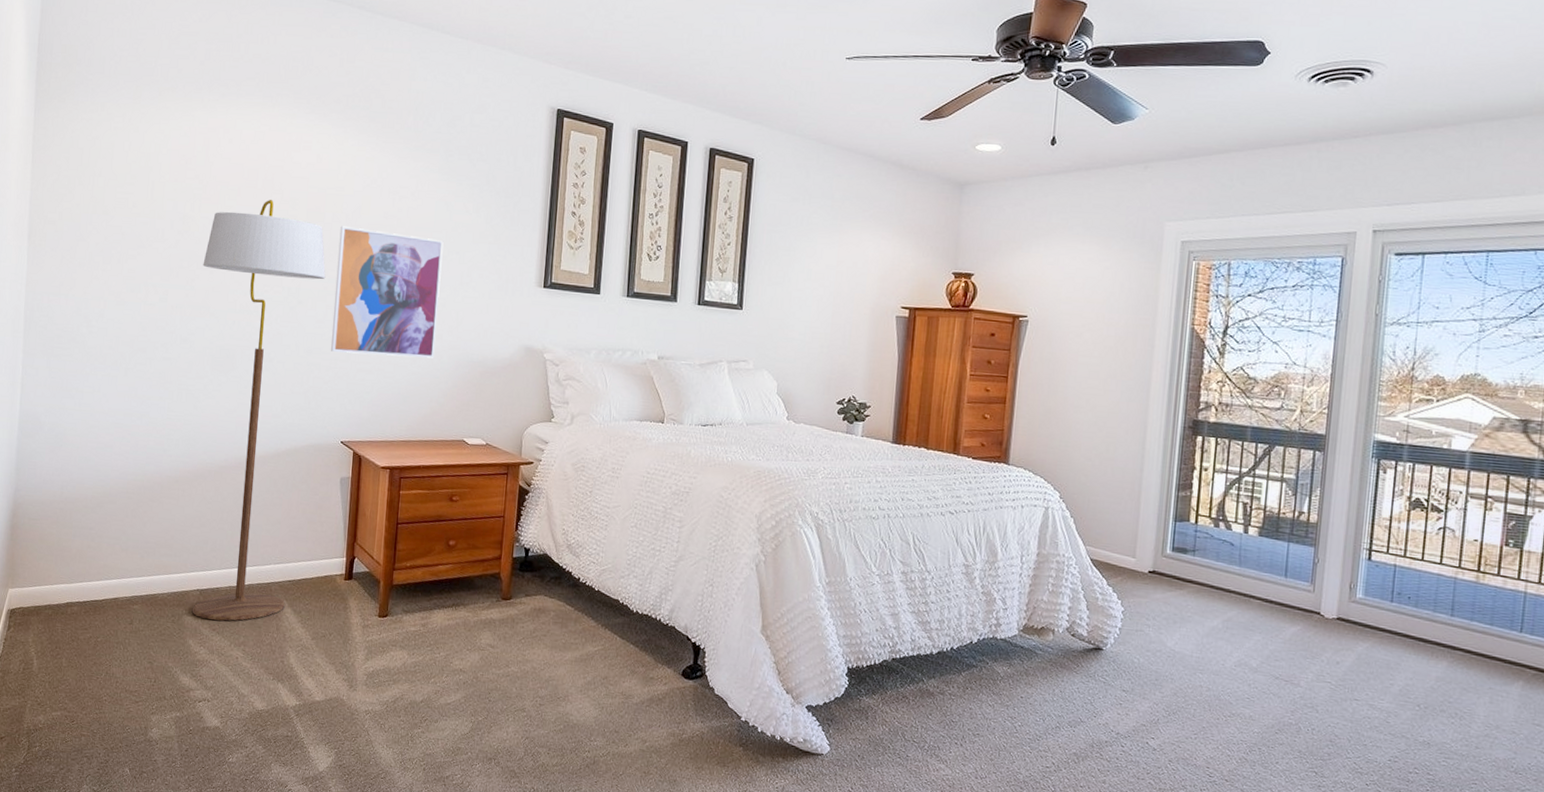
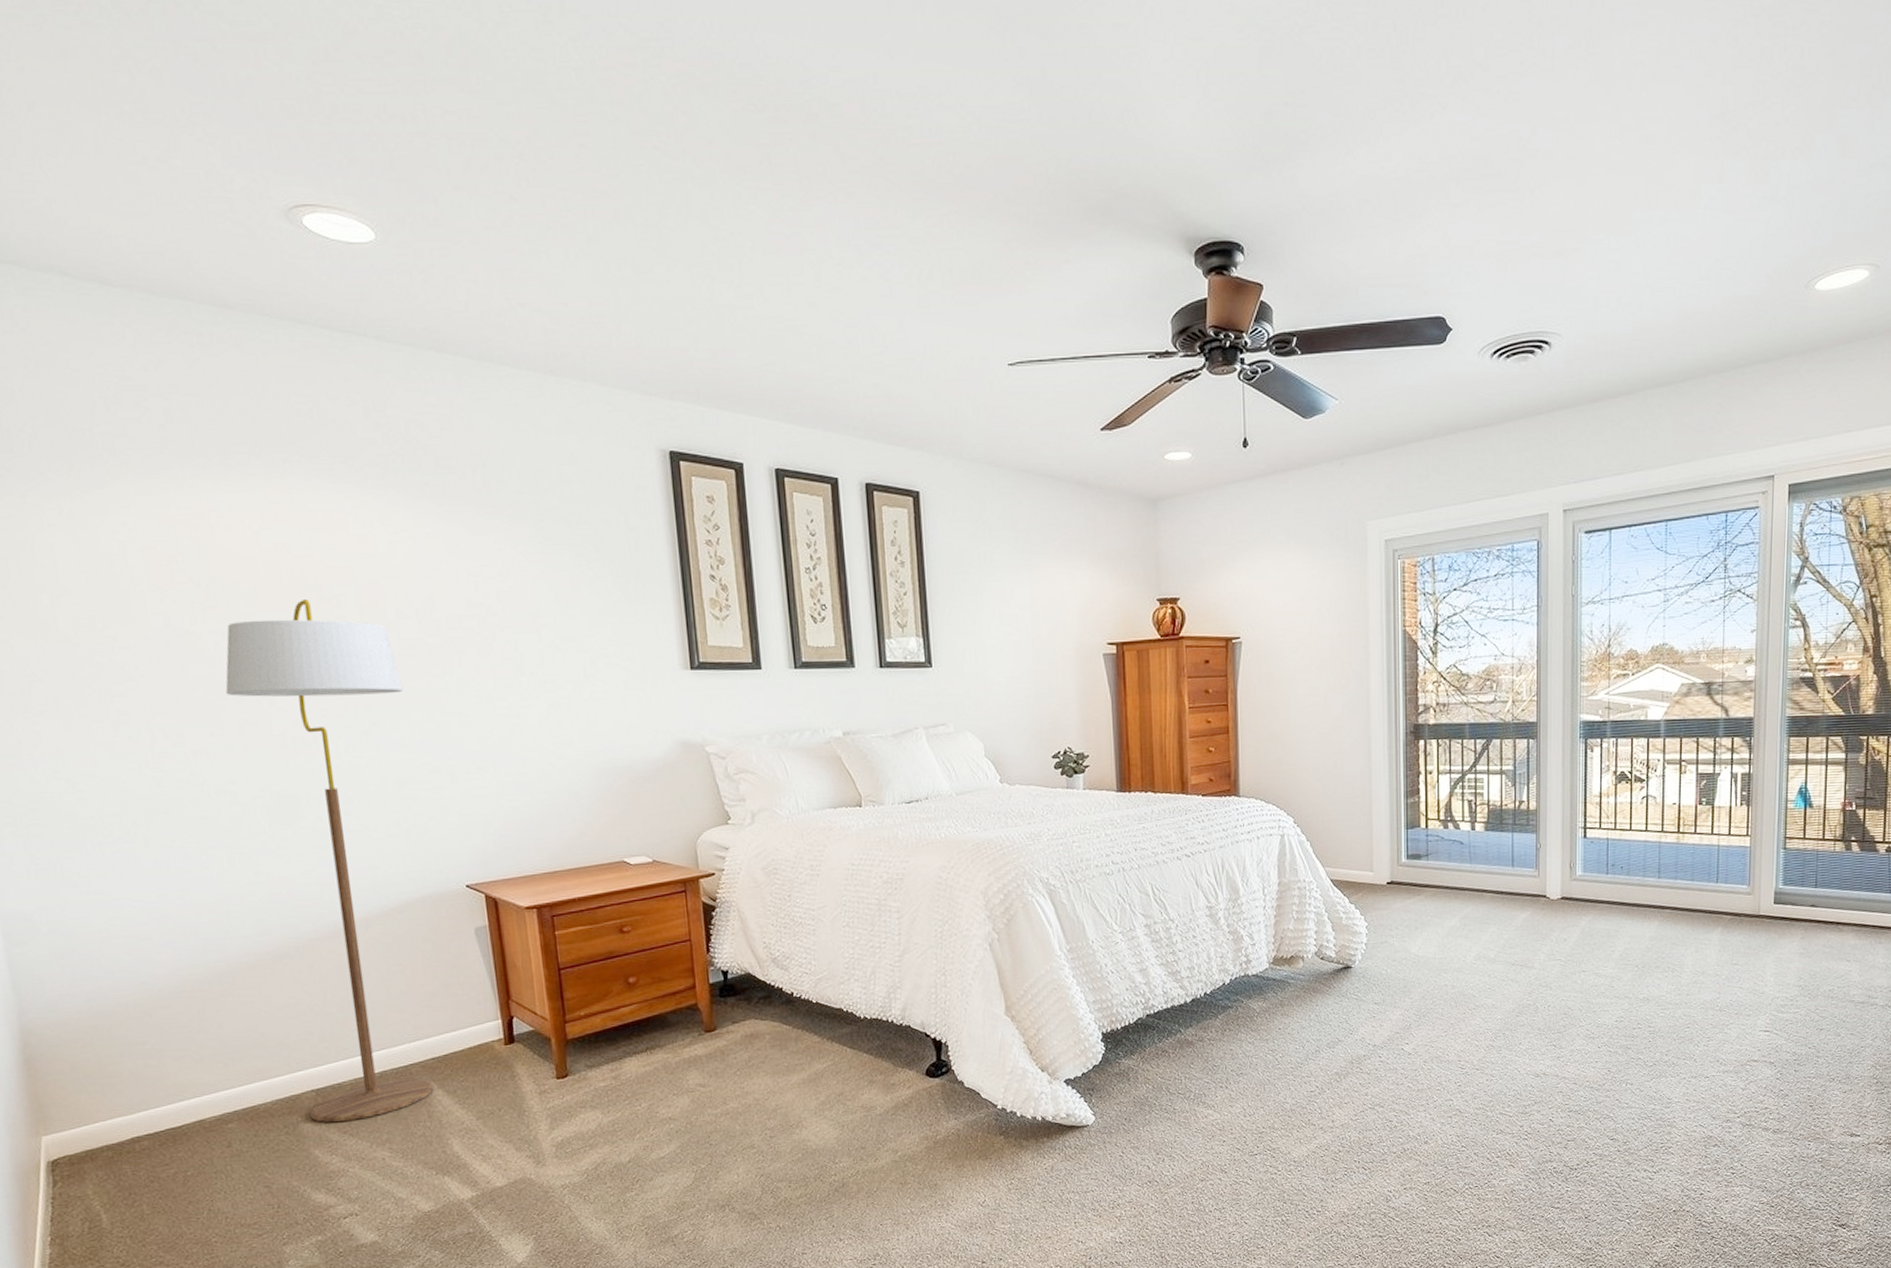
wall art: present [331,226,444,359] -> none [410,622,567,779]

